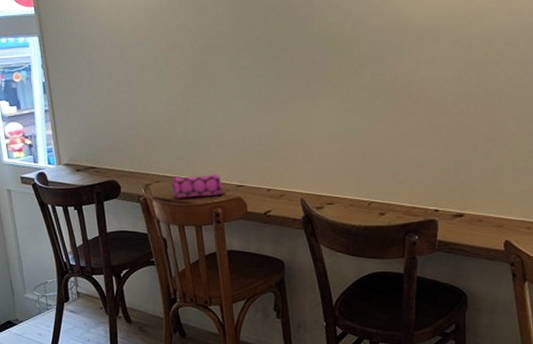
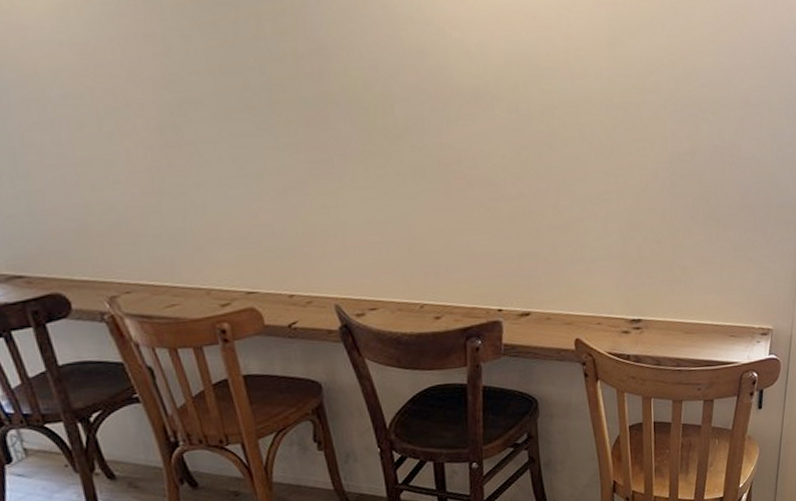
pencil case: present [171,173,223,198] -> none [150,278,228,313]

